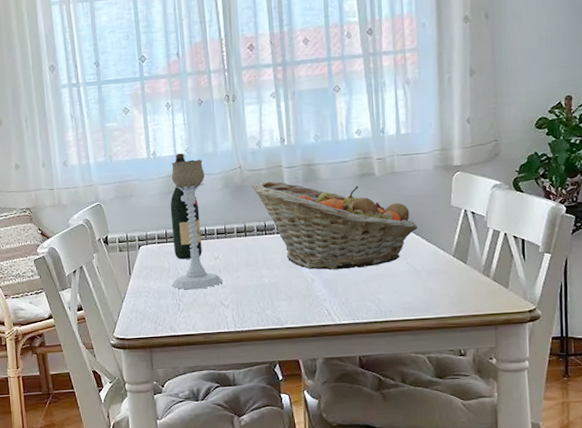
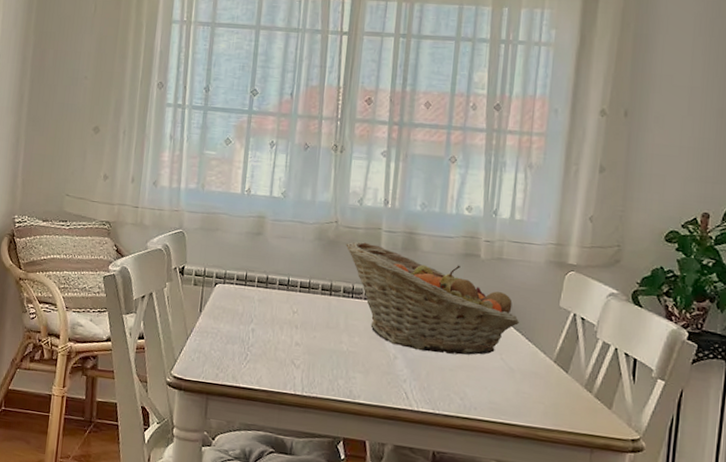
wine bottle: present [170,153,202,260] -> none [251,194,286,308]
candle holder: present [171,159,223,290] -> none [242,202,298,343]

